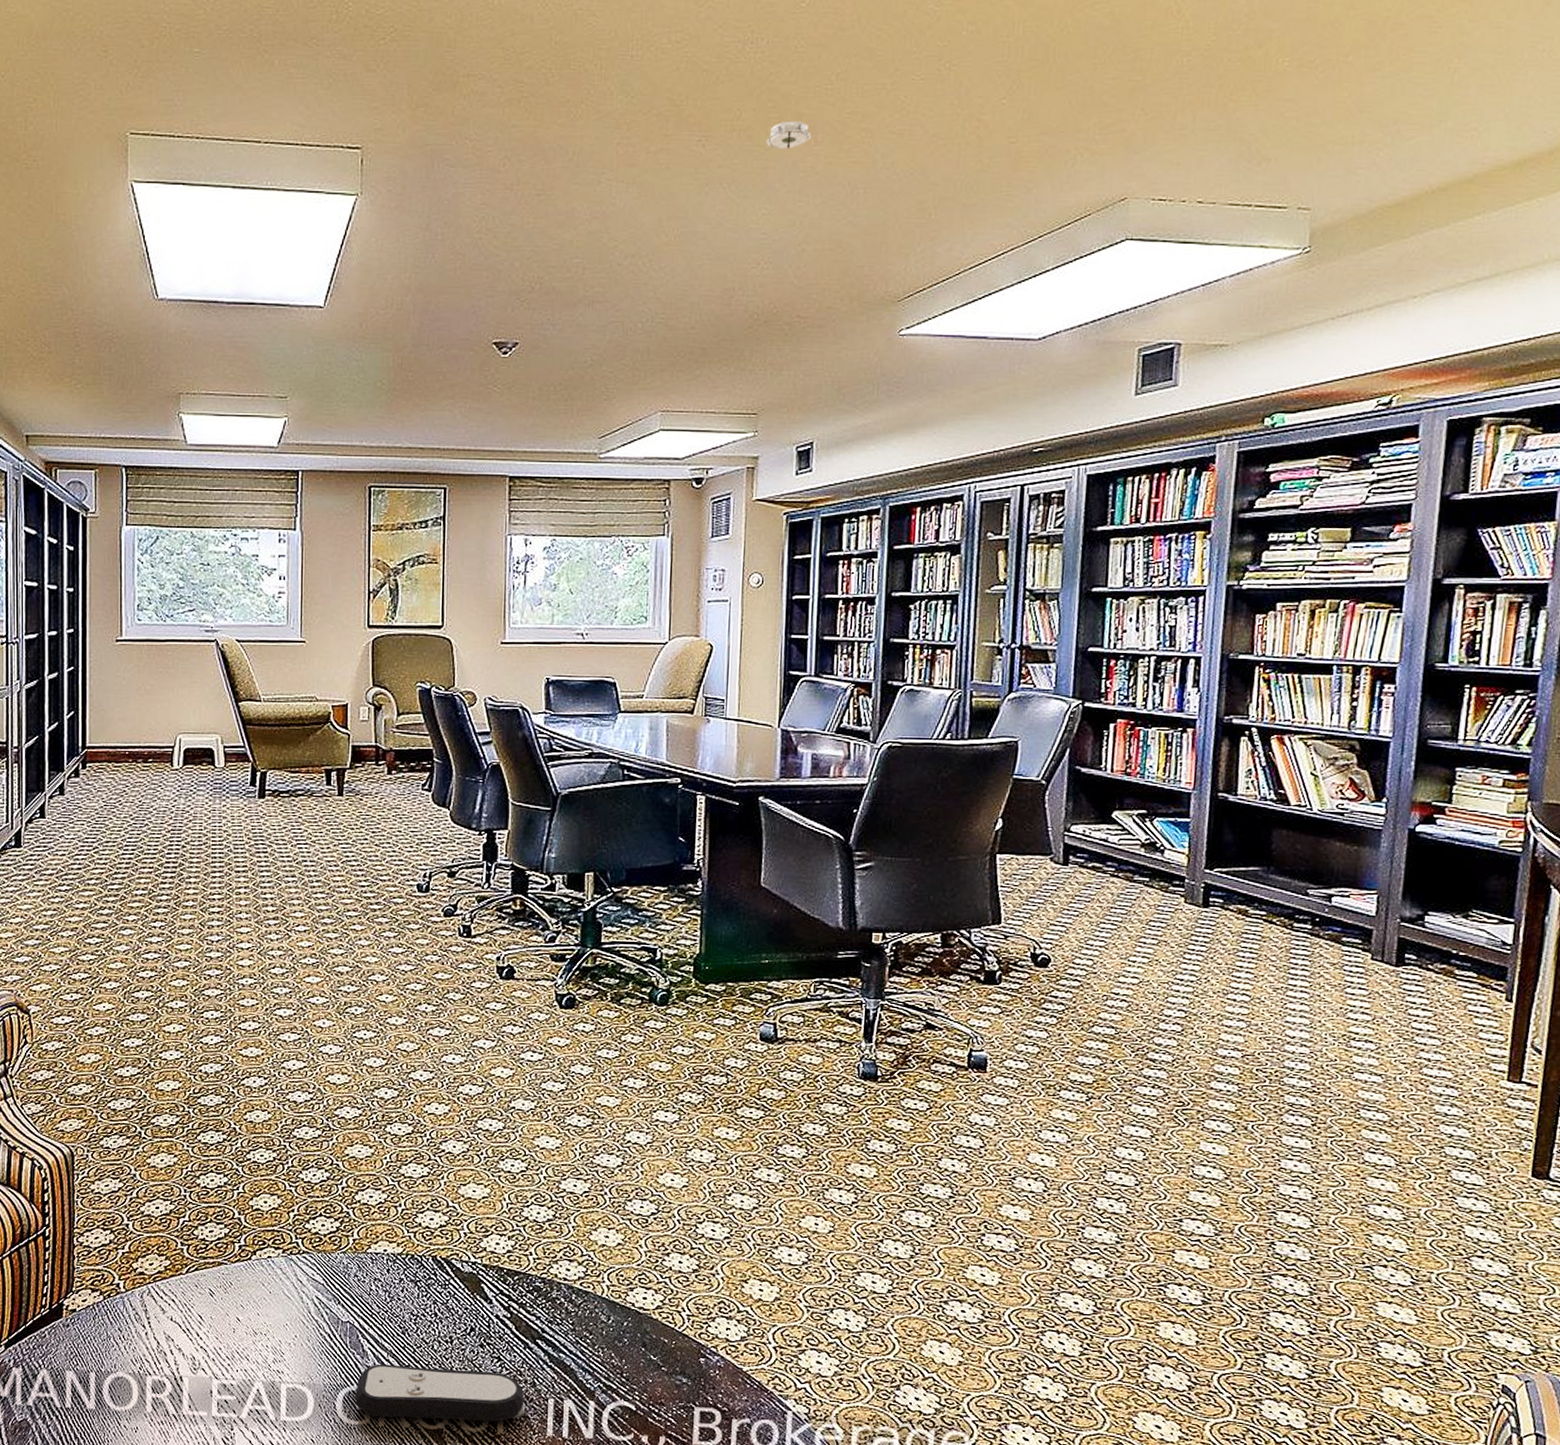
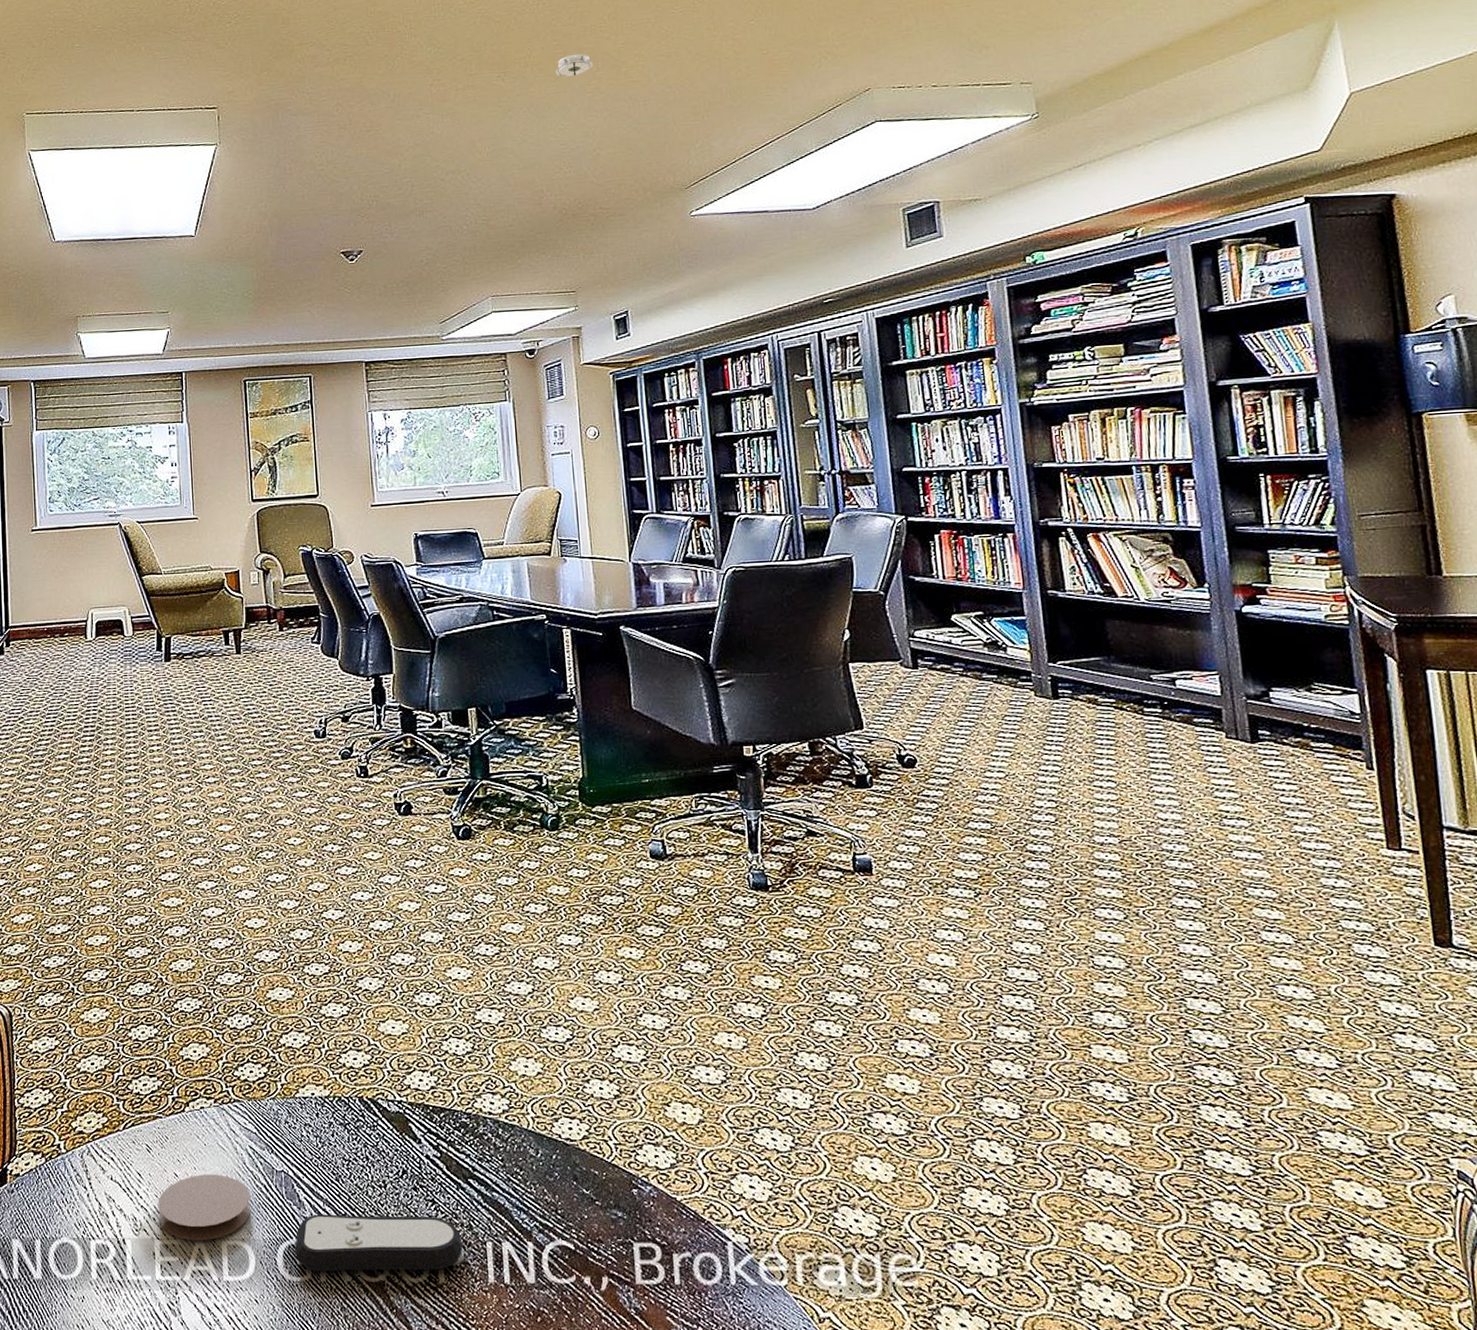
coaster: none [218,1320,313,1382] -> present [158,1174,250,1241]

